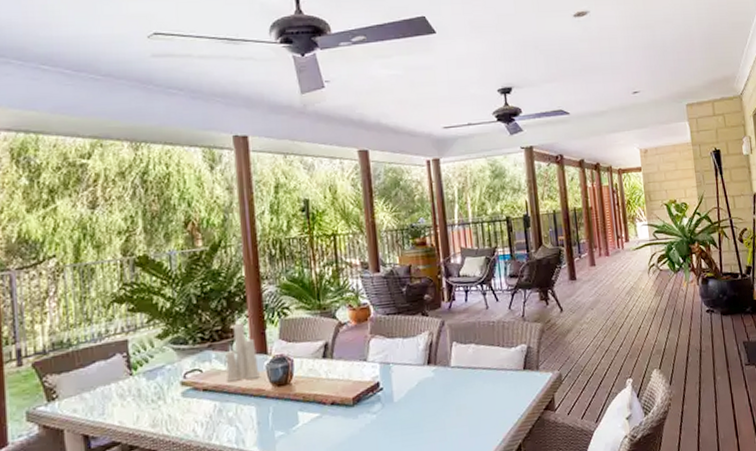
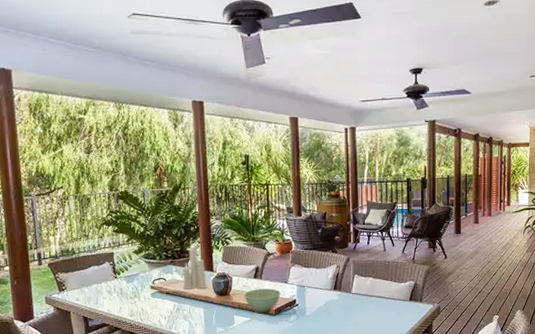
bowl: none [309,370,359,406] -> present [243,288,281,314]

